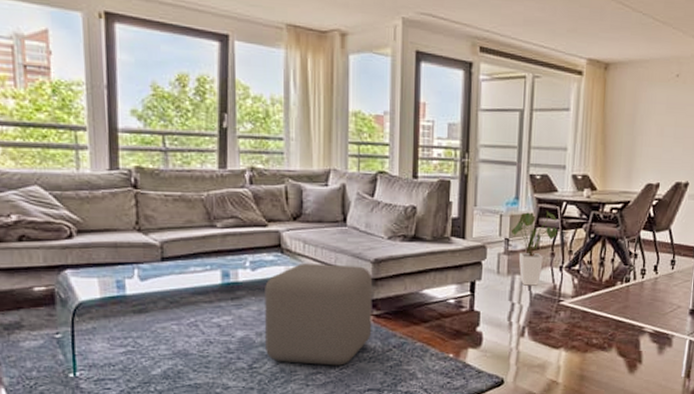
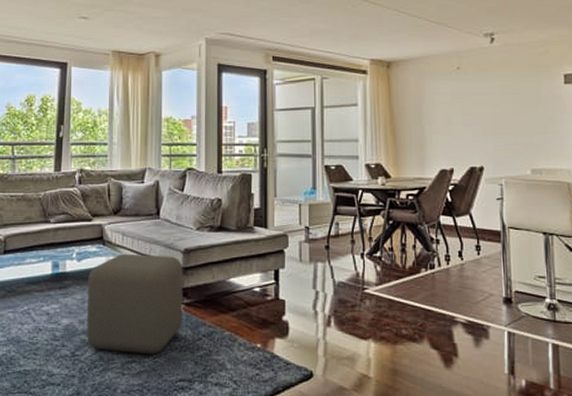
house plant: present [512,210,558,286] -> none [311,198,356,273]

